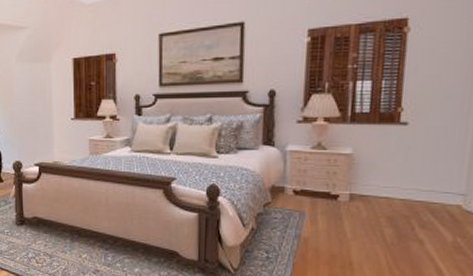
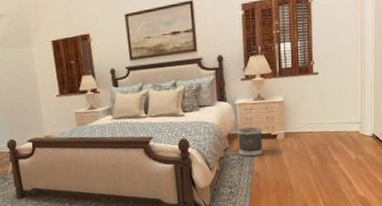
wastebasket: none [283,181,319,218] -> present [237,127,263,157]

